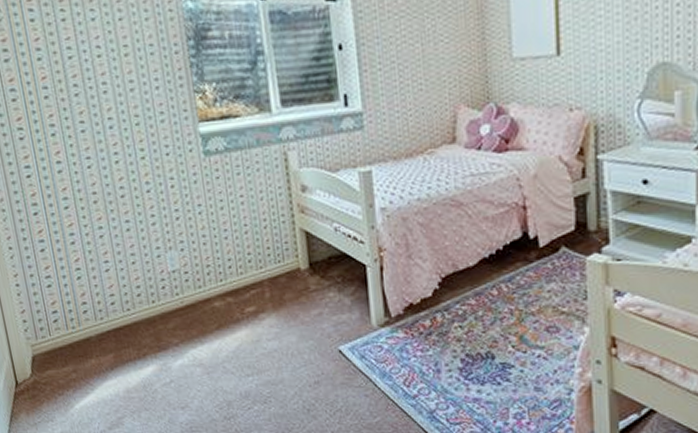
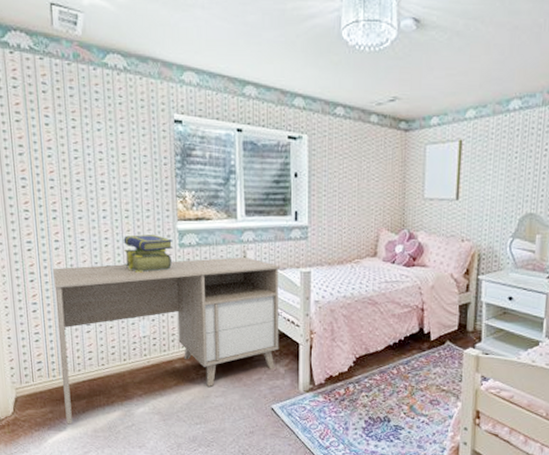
desk: none [58,159,342,385] -> present [53,256,279,425]
stack of books: none [136,142,197,192] -> present [123,234,174,273]

